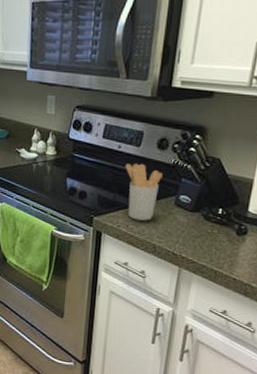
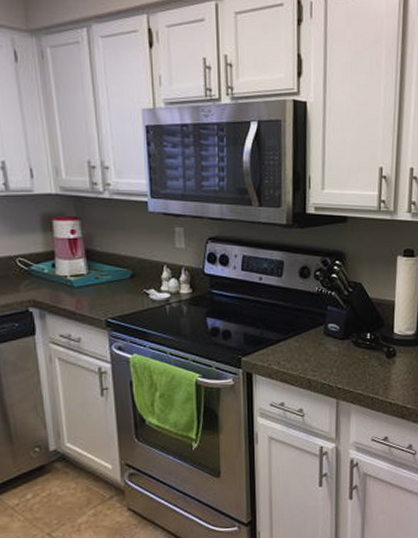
utensil holder: present [125,163,163,221] -> none [269,294,308,355]

